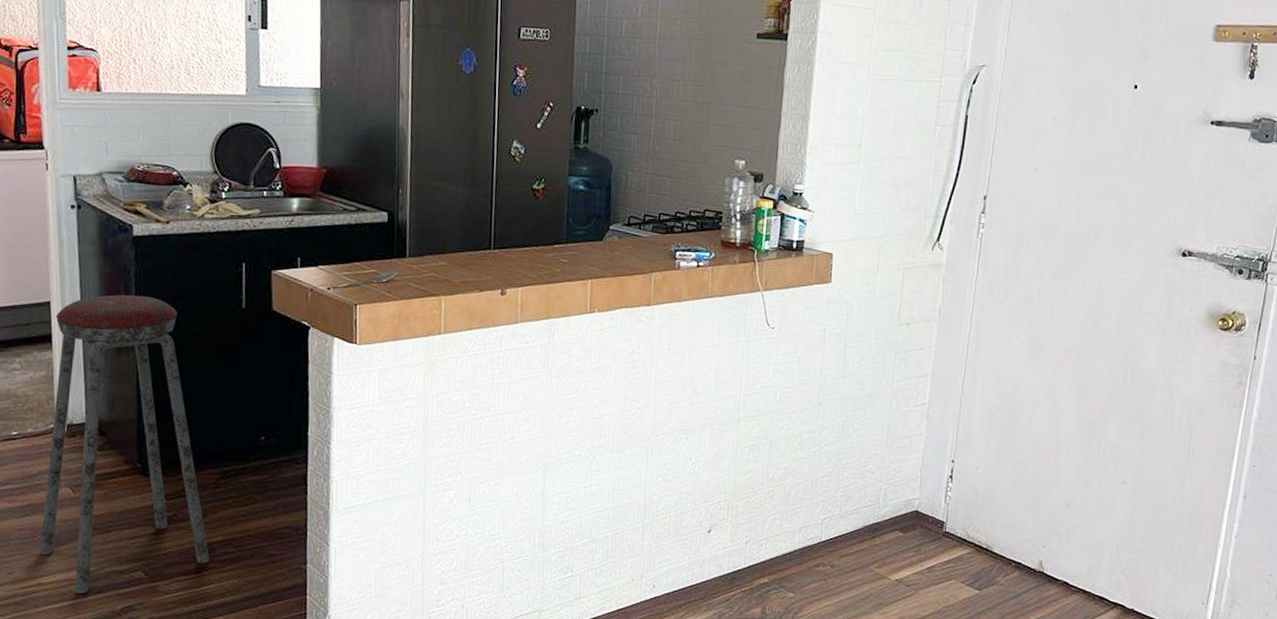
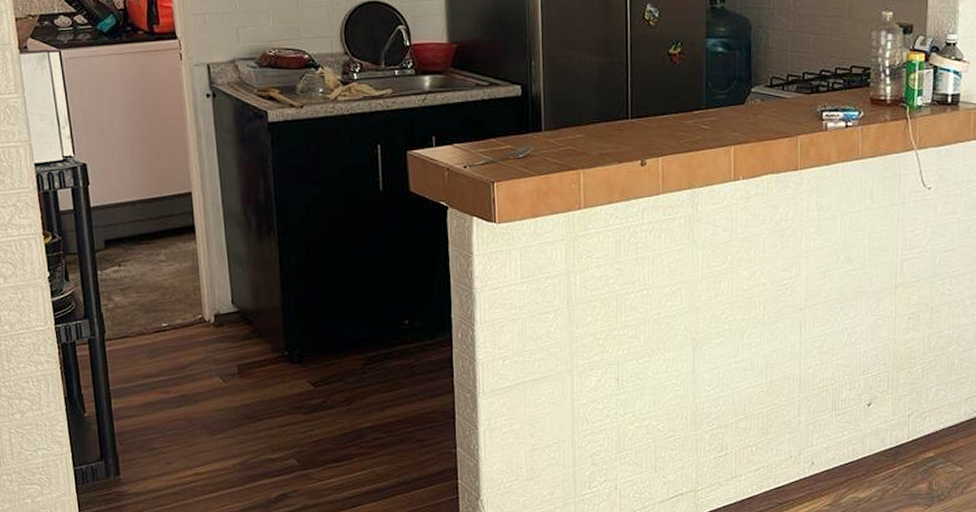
music stool: present [39,294,210,594] -> none [194,181,361,483]

